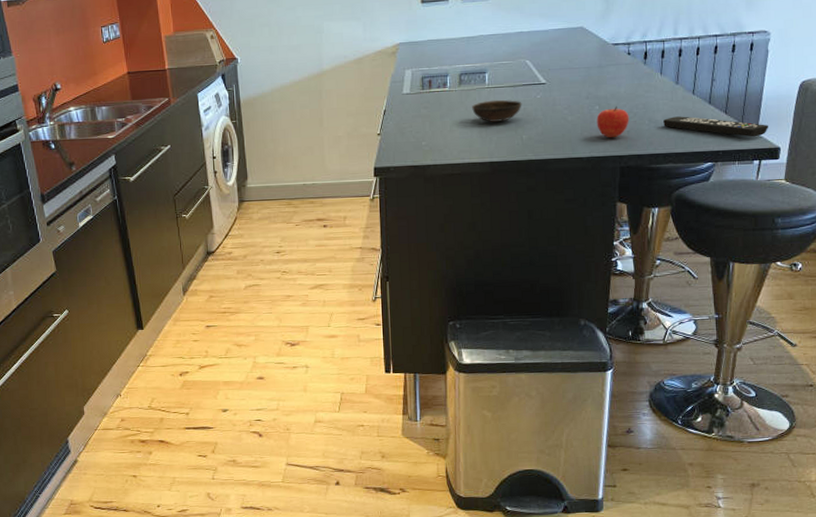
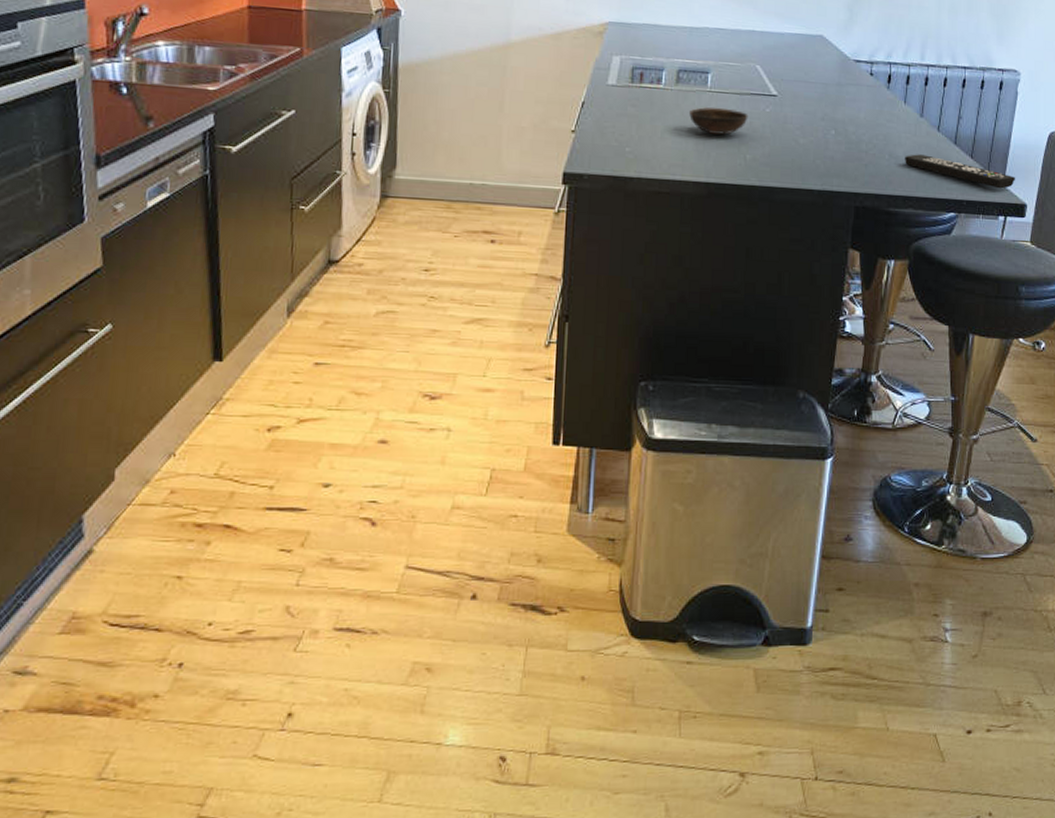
fruit: present [596,106,629,138] -> none [831,134,868,171]

